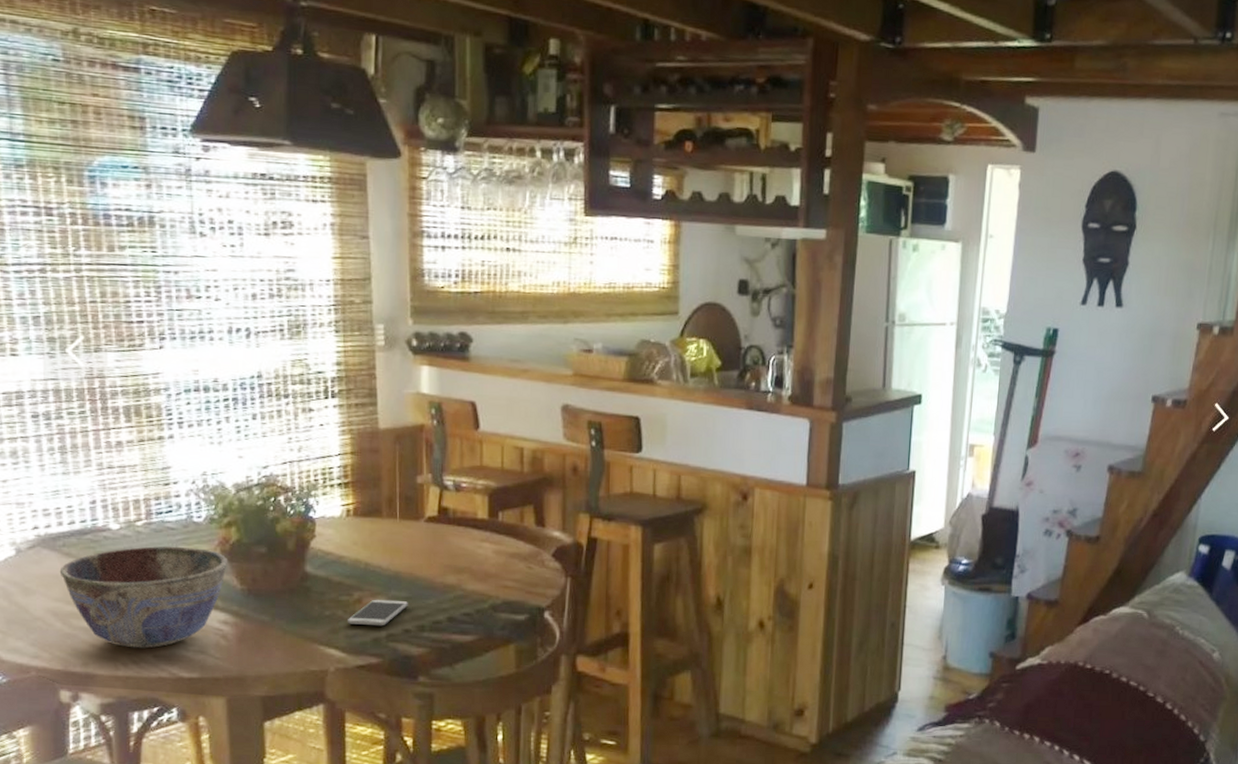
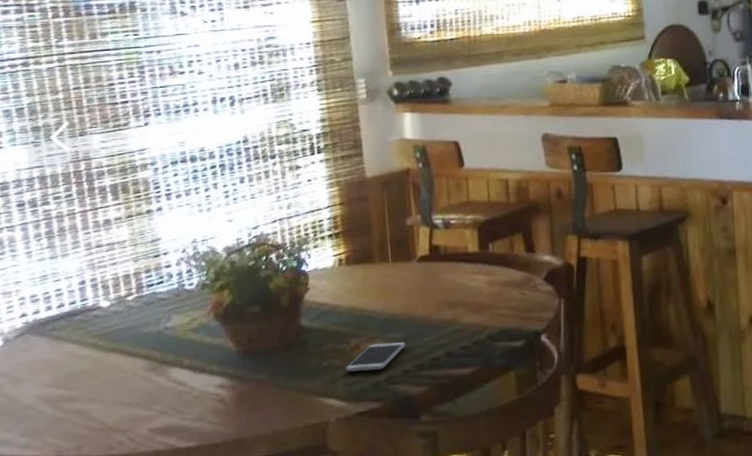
bowl: present [59,546,228,649] -> none [49,315,223,425]

